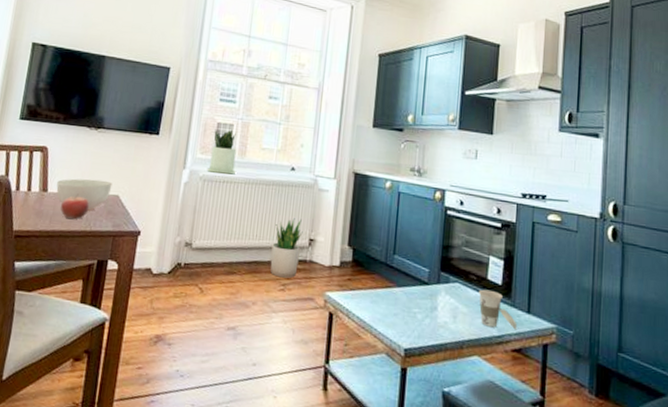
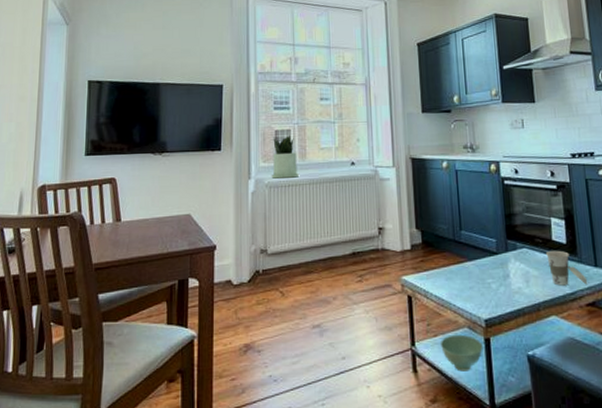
bowl: present [56,178,113,211] -> none [129,202,183,233]
fruit: present [60,193,90,219] -> none [136,218,164,245]
planter: present [270,219,303,278] -> none [344,210,372,269]
bowl: none [354,358,399,398] -> present [440,334,483,372]

